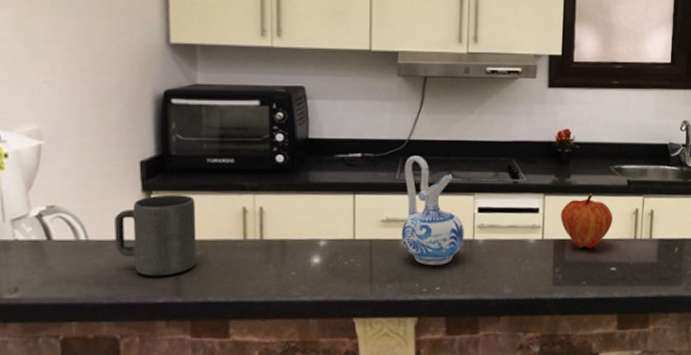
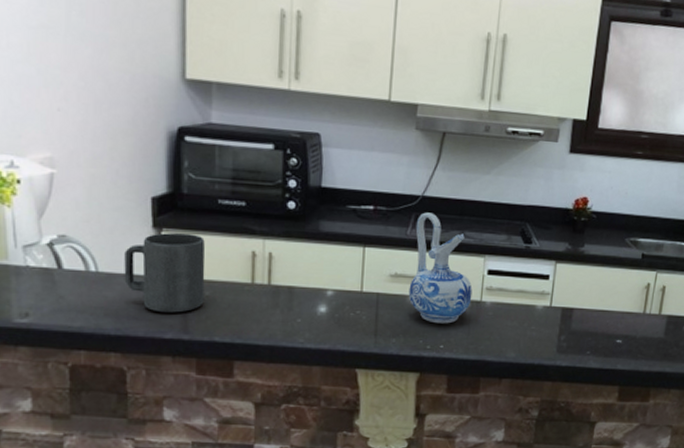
fruit: present [561,193,612,248] -> none [570,264,623,319]

